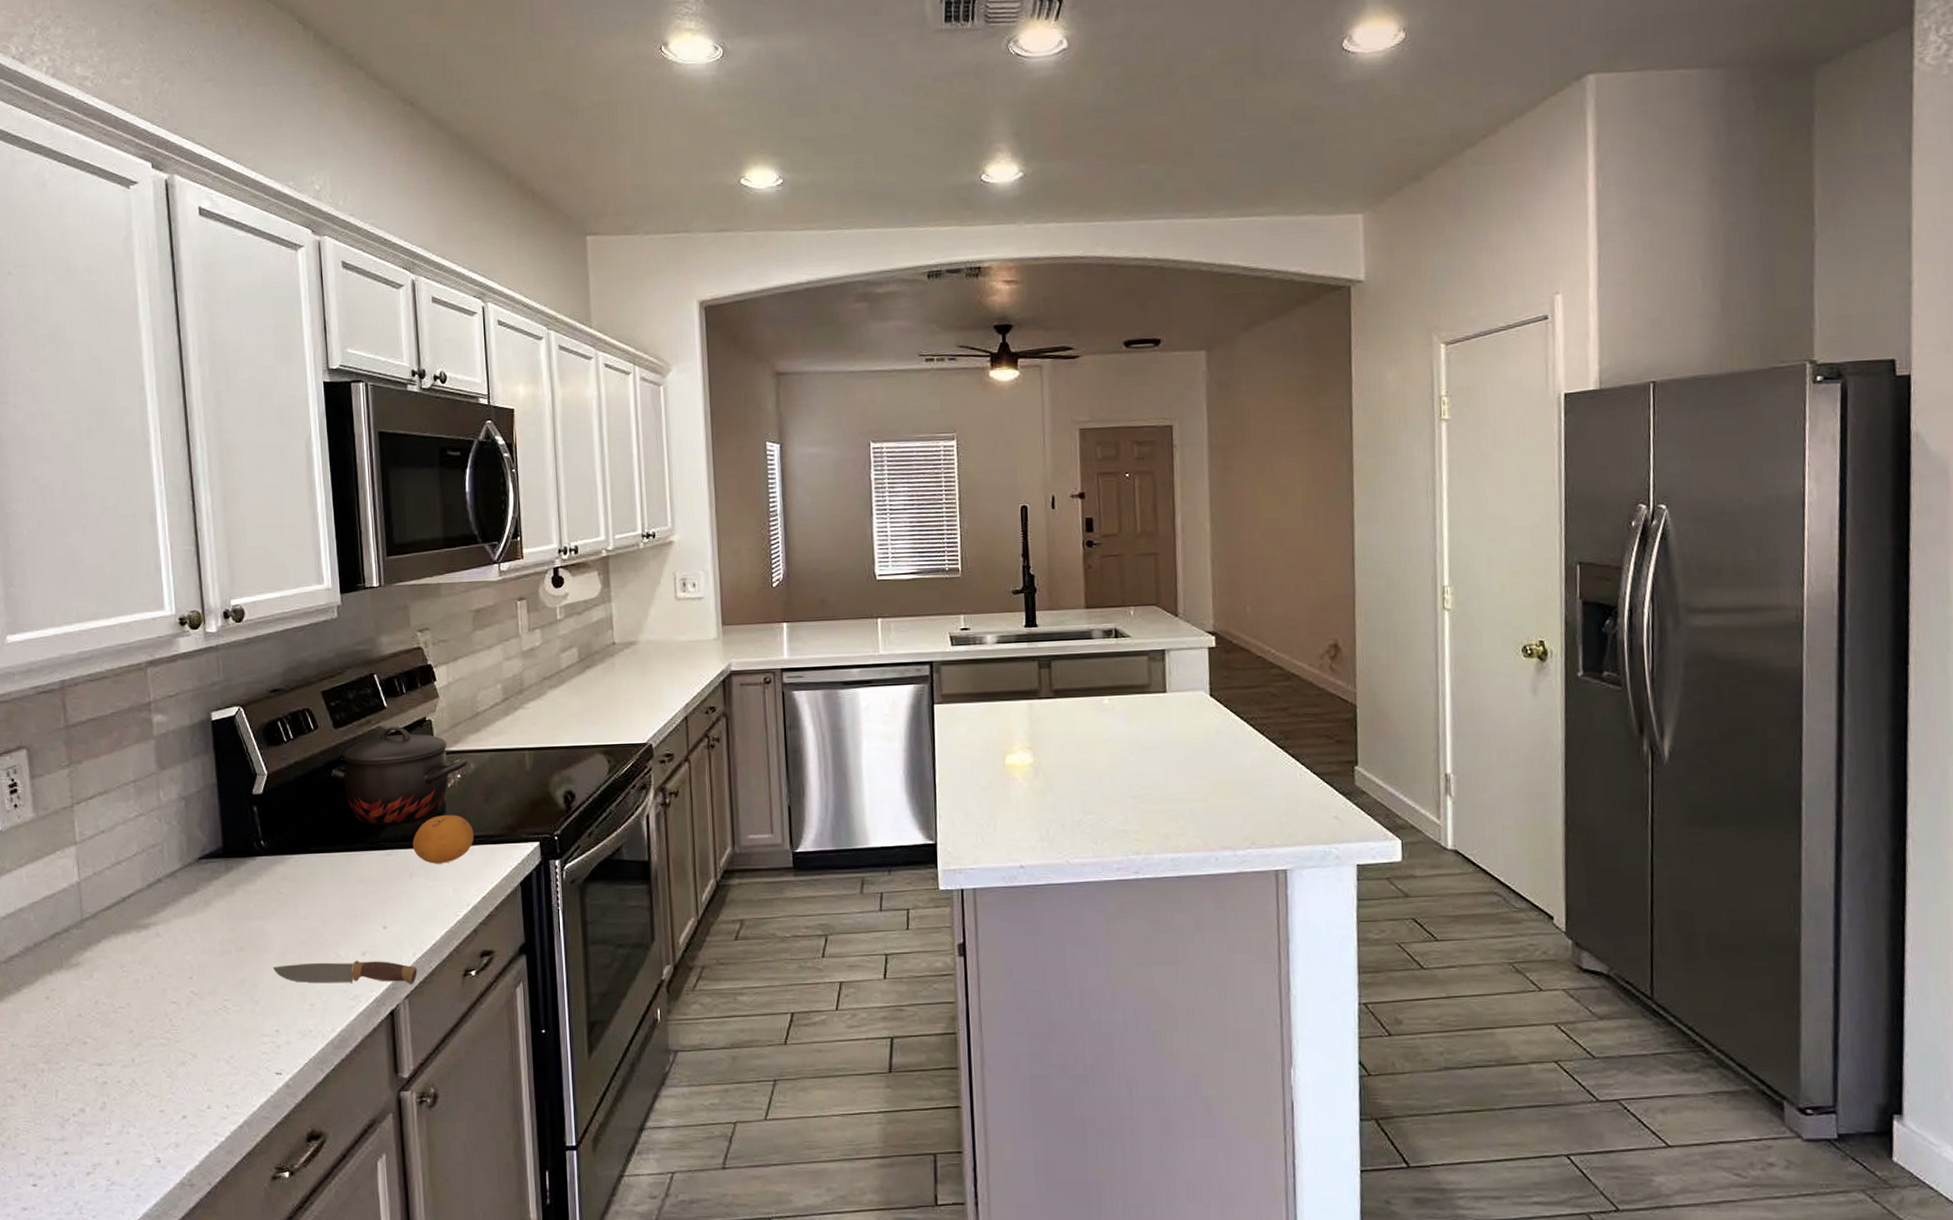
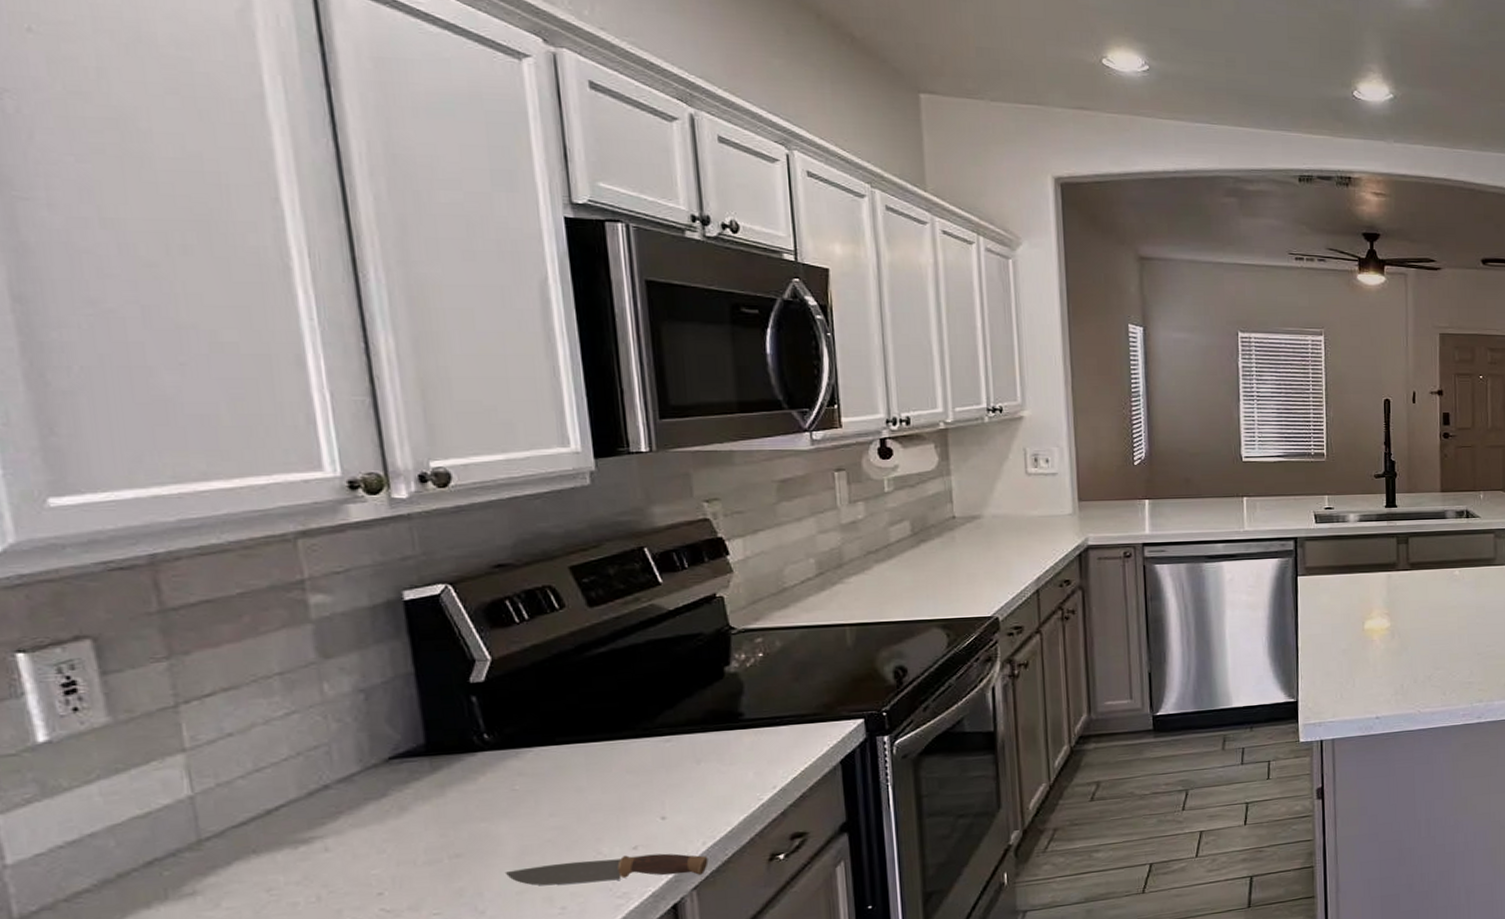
cooking pot: present [330,726,468,826] -> none [584,604,772,712]
fruit: present [412,815,474,864] -> none [699,695,781,748]

